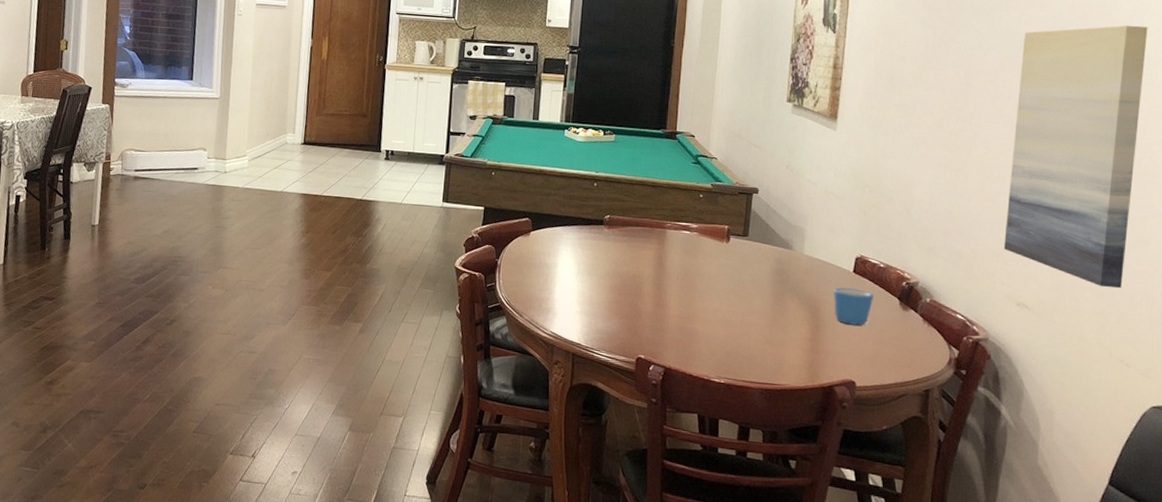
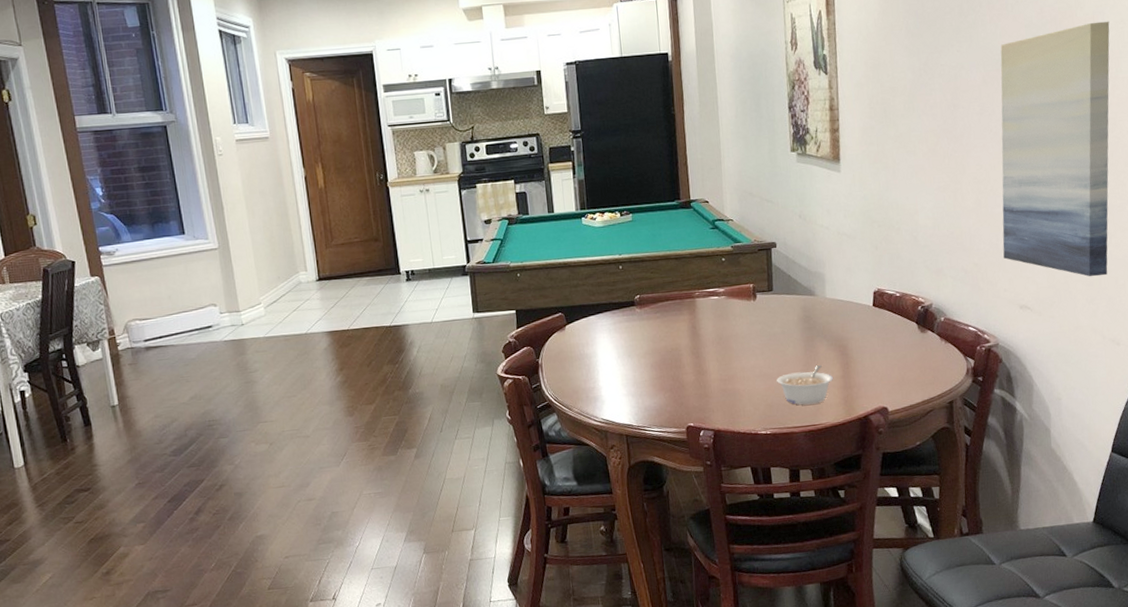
legume: none [739,322,801,362] -> present [777,365,834,405]
mug: present [833,287,873,326] -> none [857,321,894,356]

